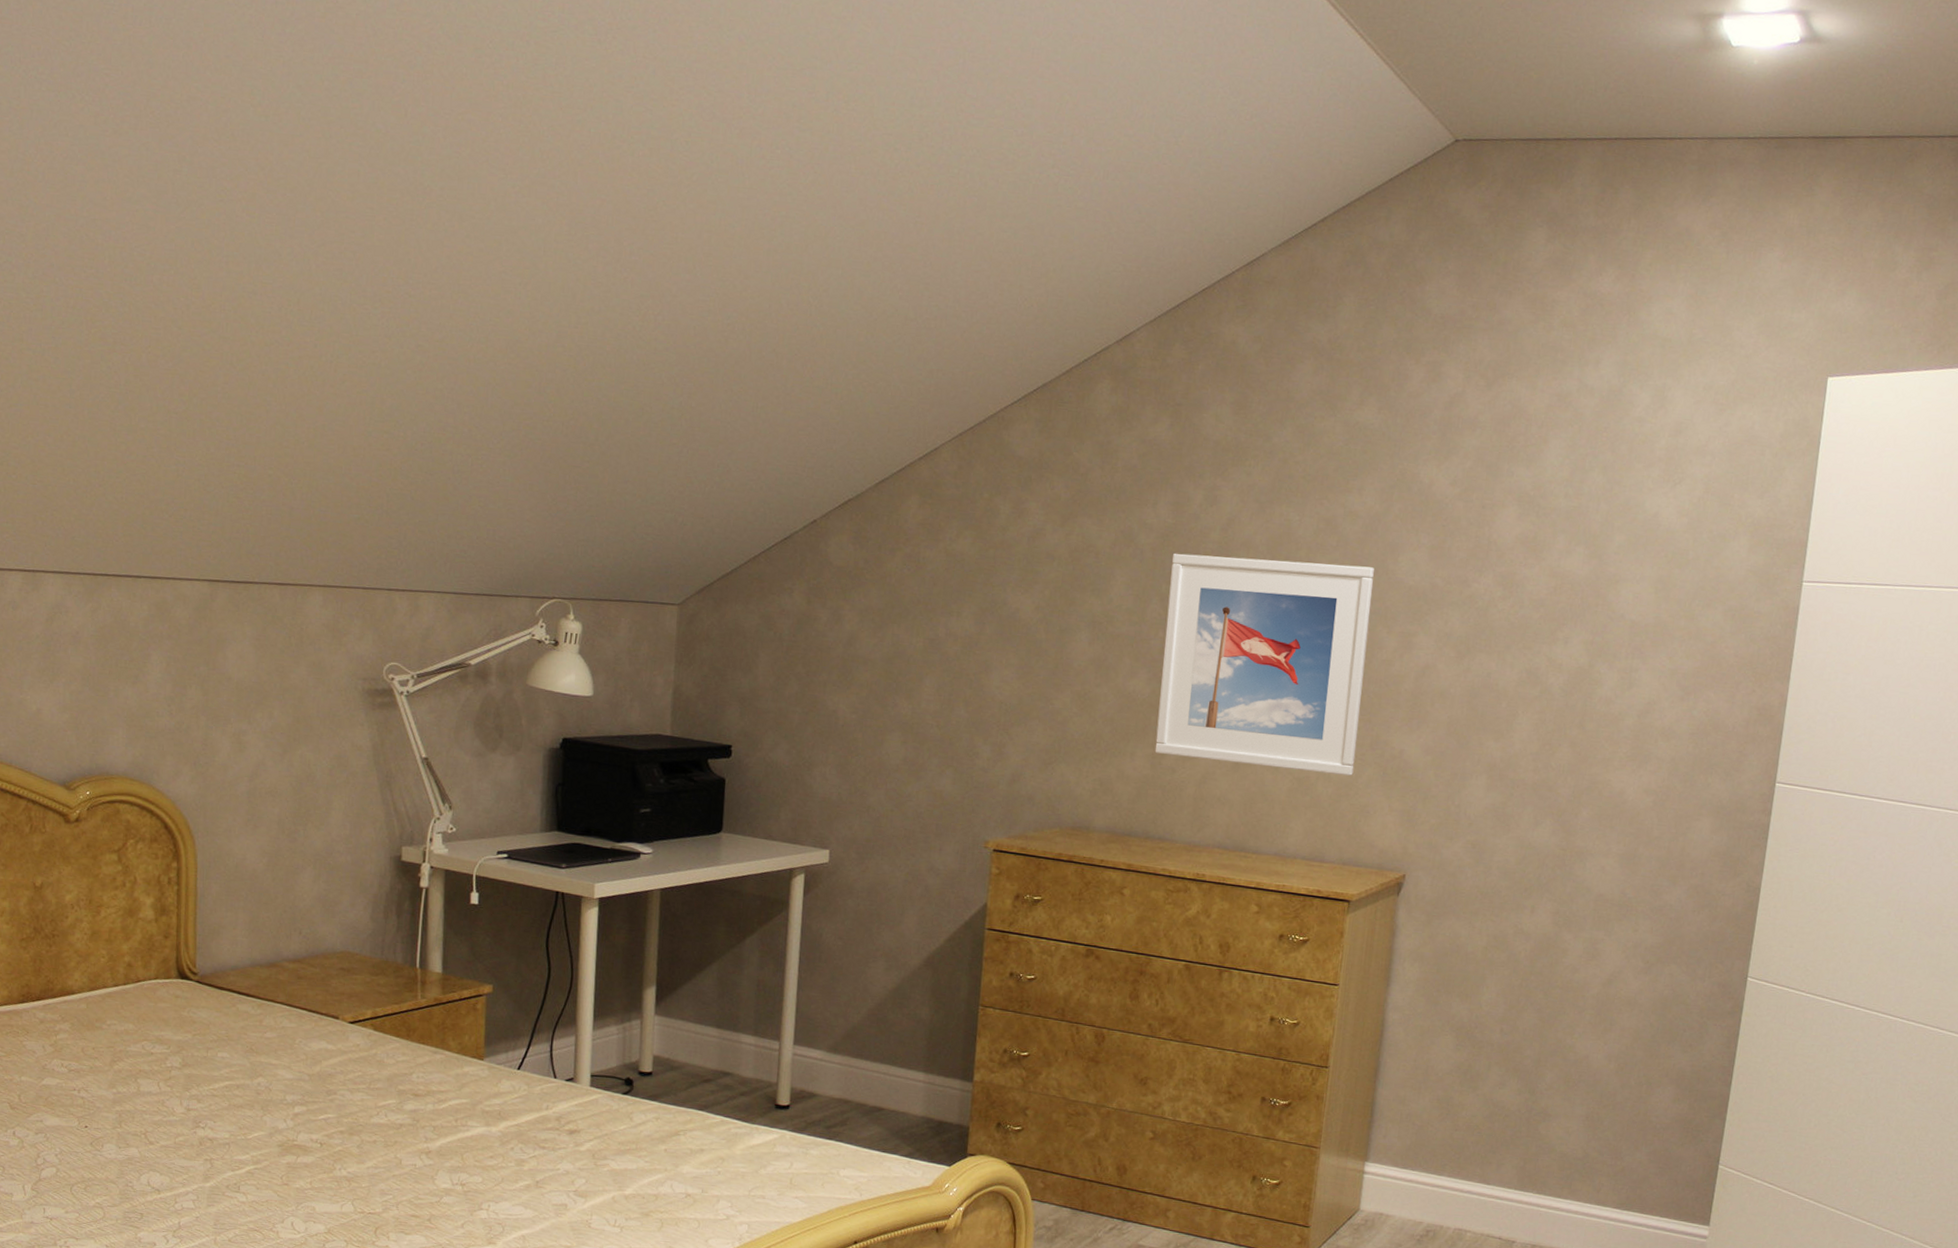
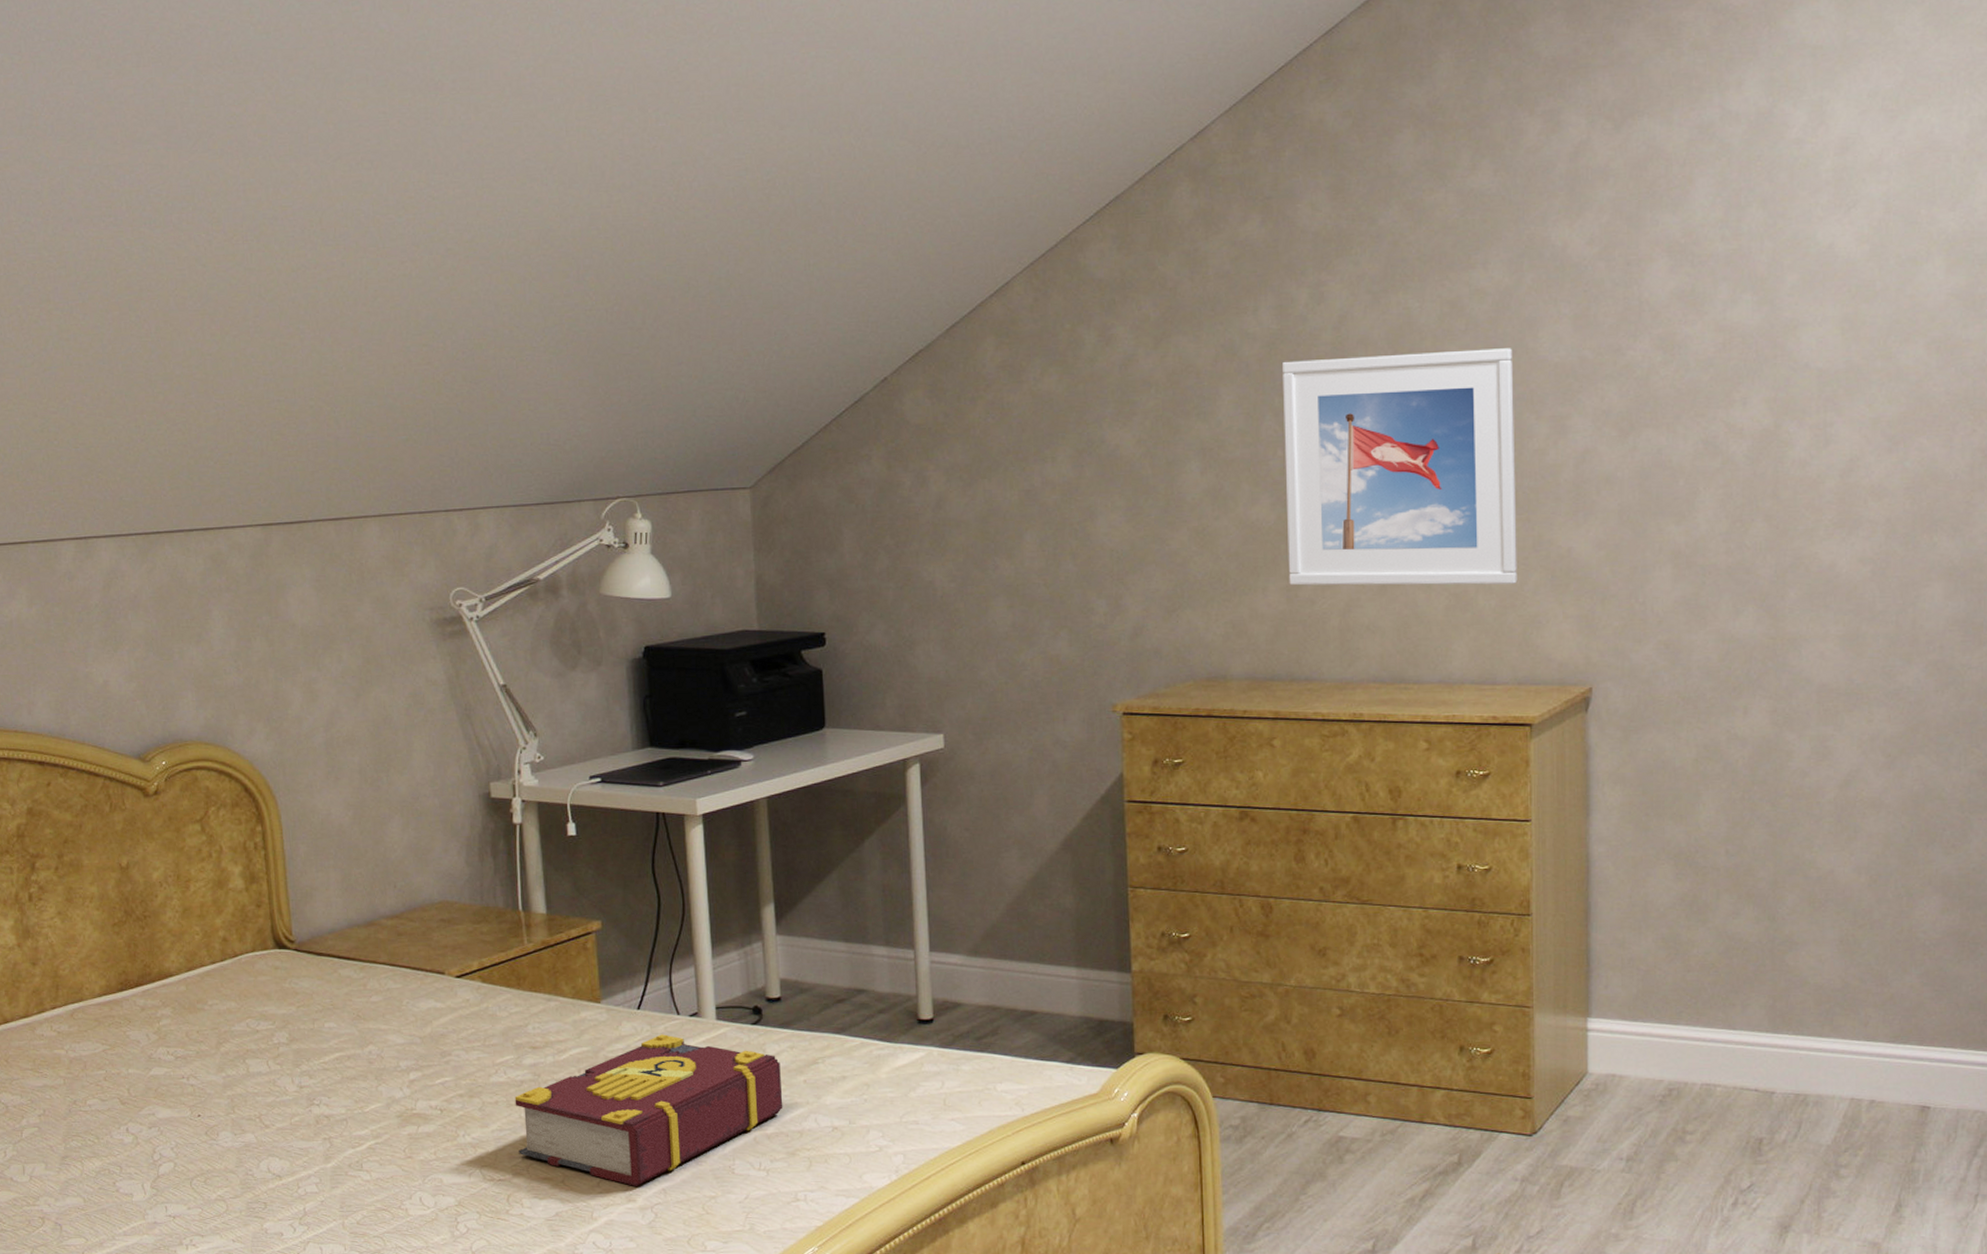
book: none [390,1094,645,1231] -> present [514,1034,783,1186]

